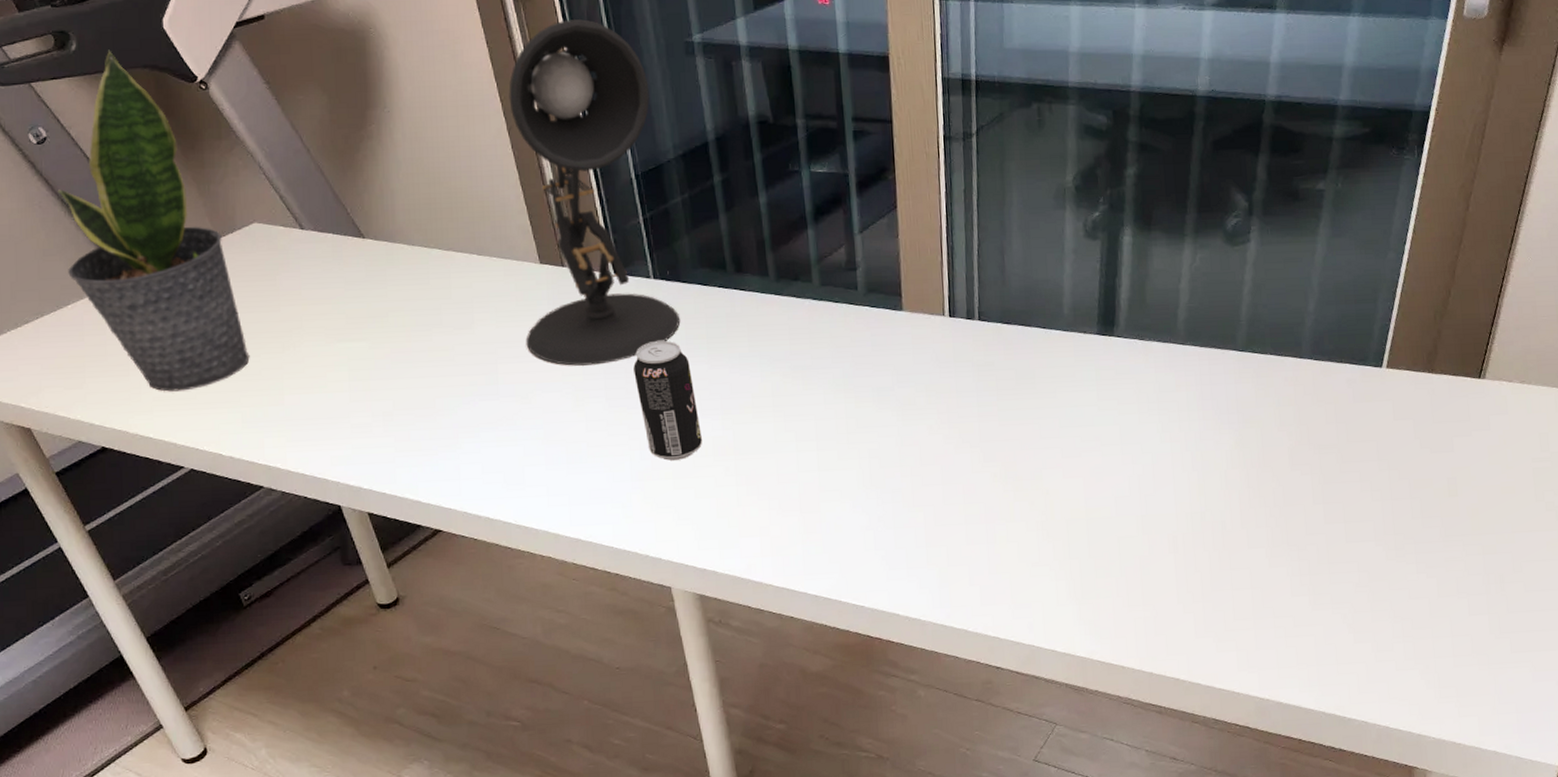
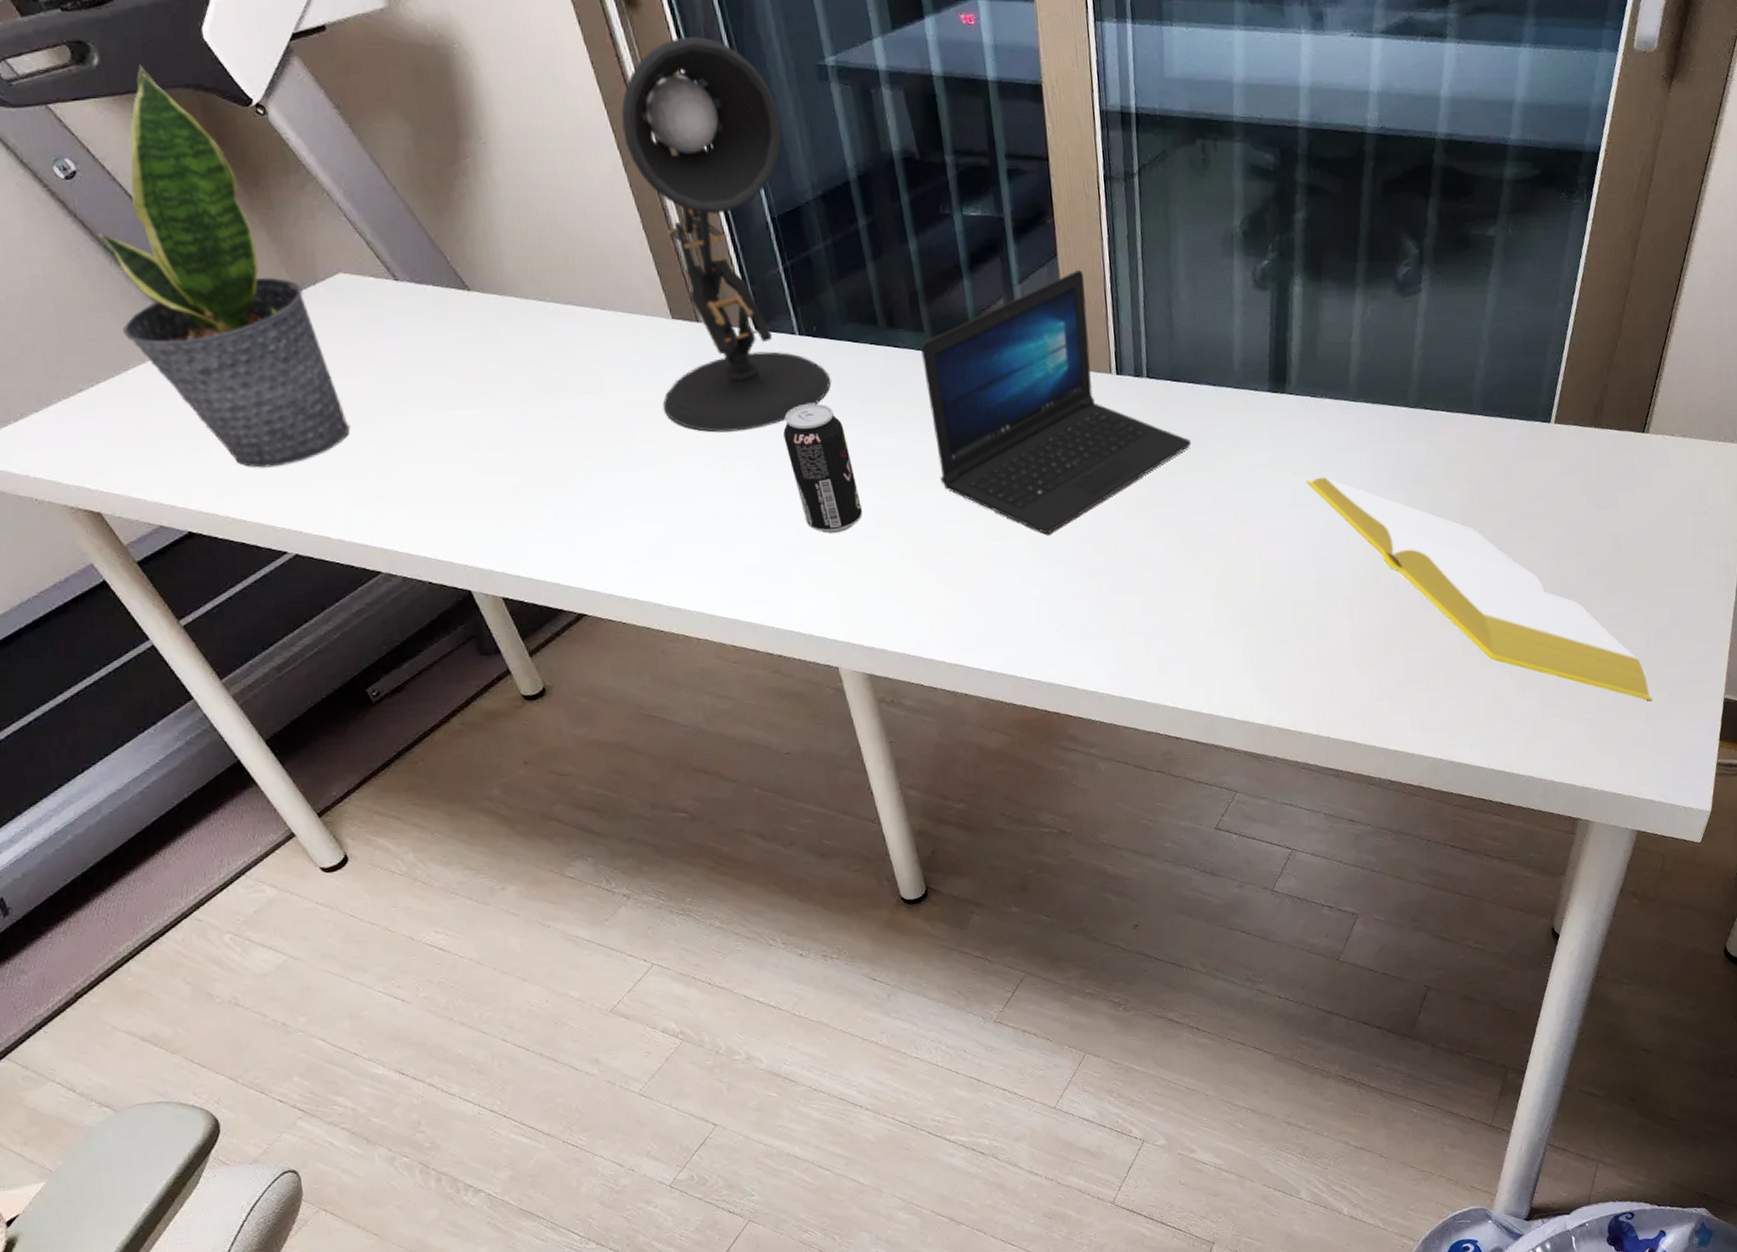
laptop: none [764,221,1020,466] -> present [920,270,1191,535]
notepad: none [1132,416,1494,649] -> present [1306,477,1653,701]

